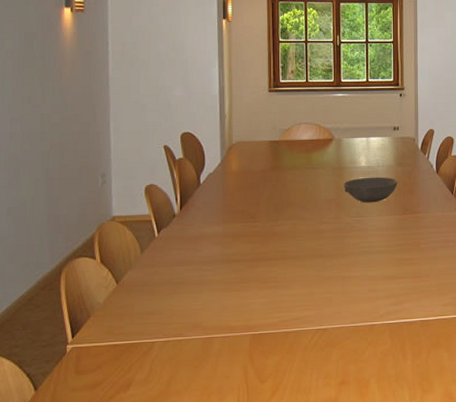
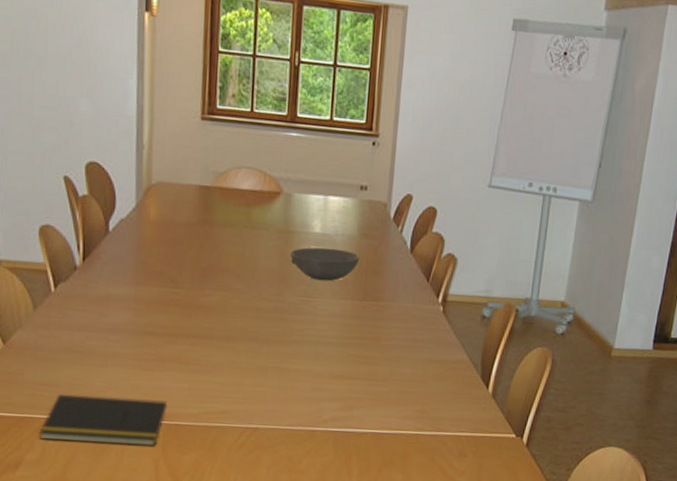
notepad: none [147,315,253,361] -> present [39,394,168,447]

